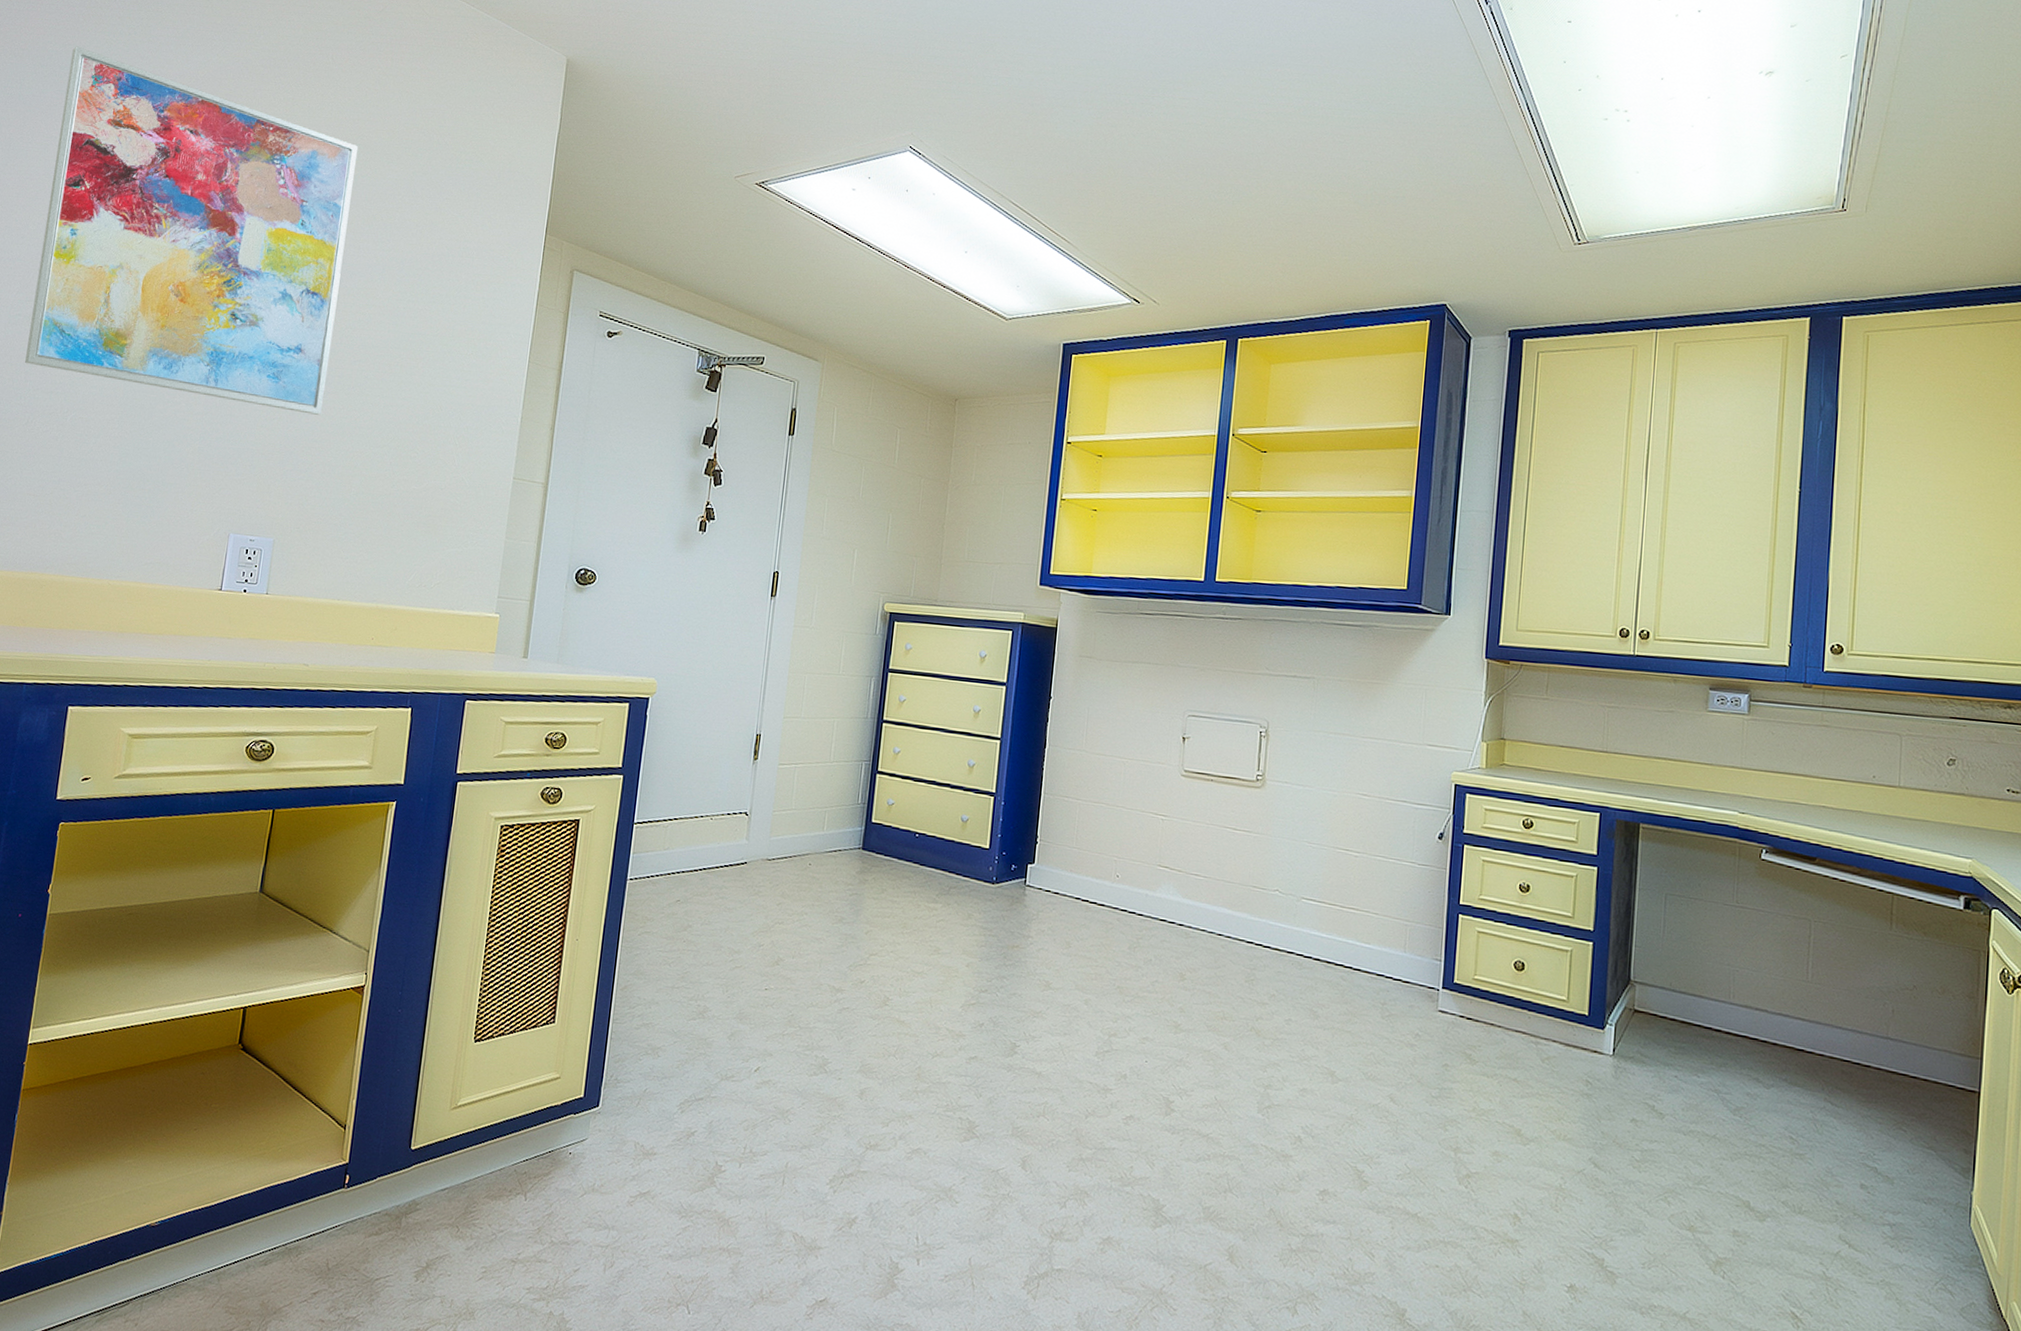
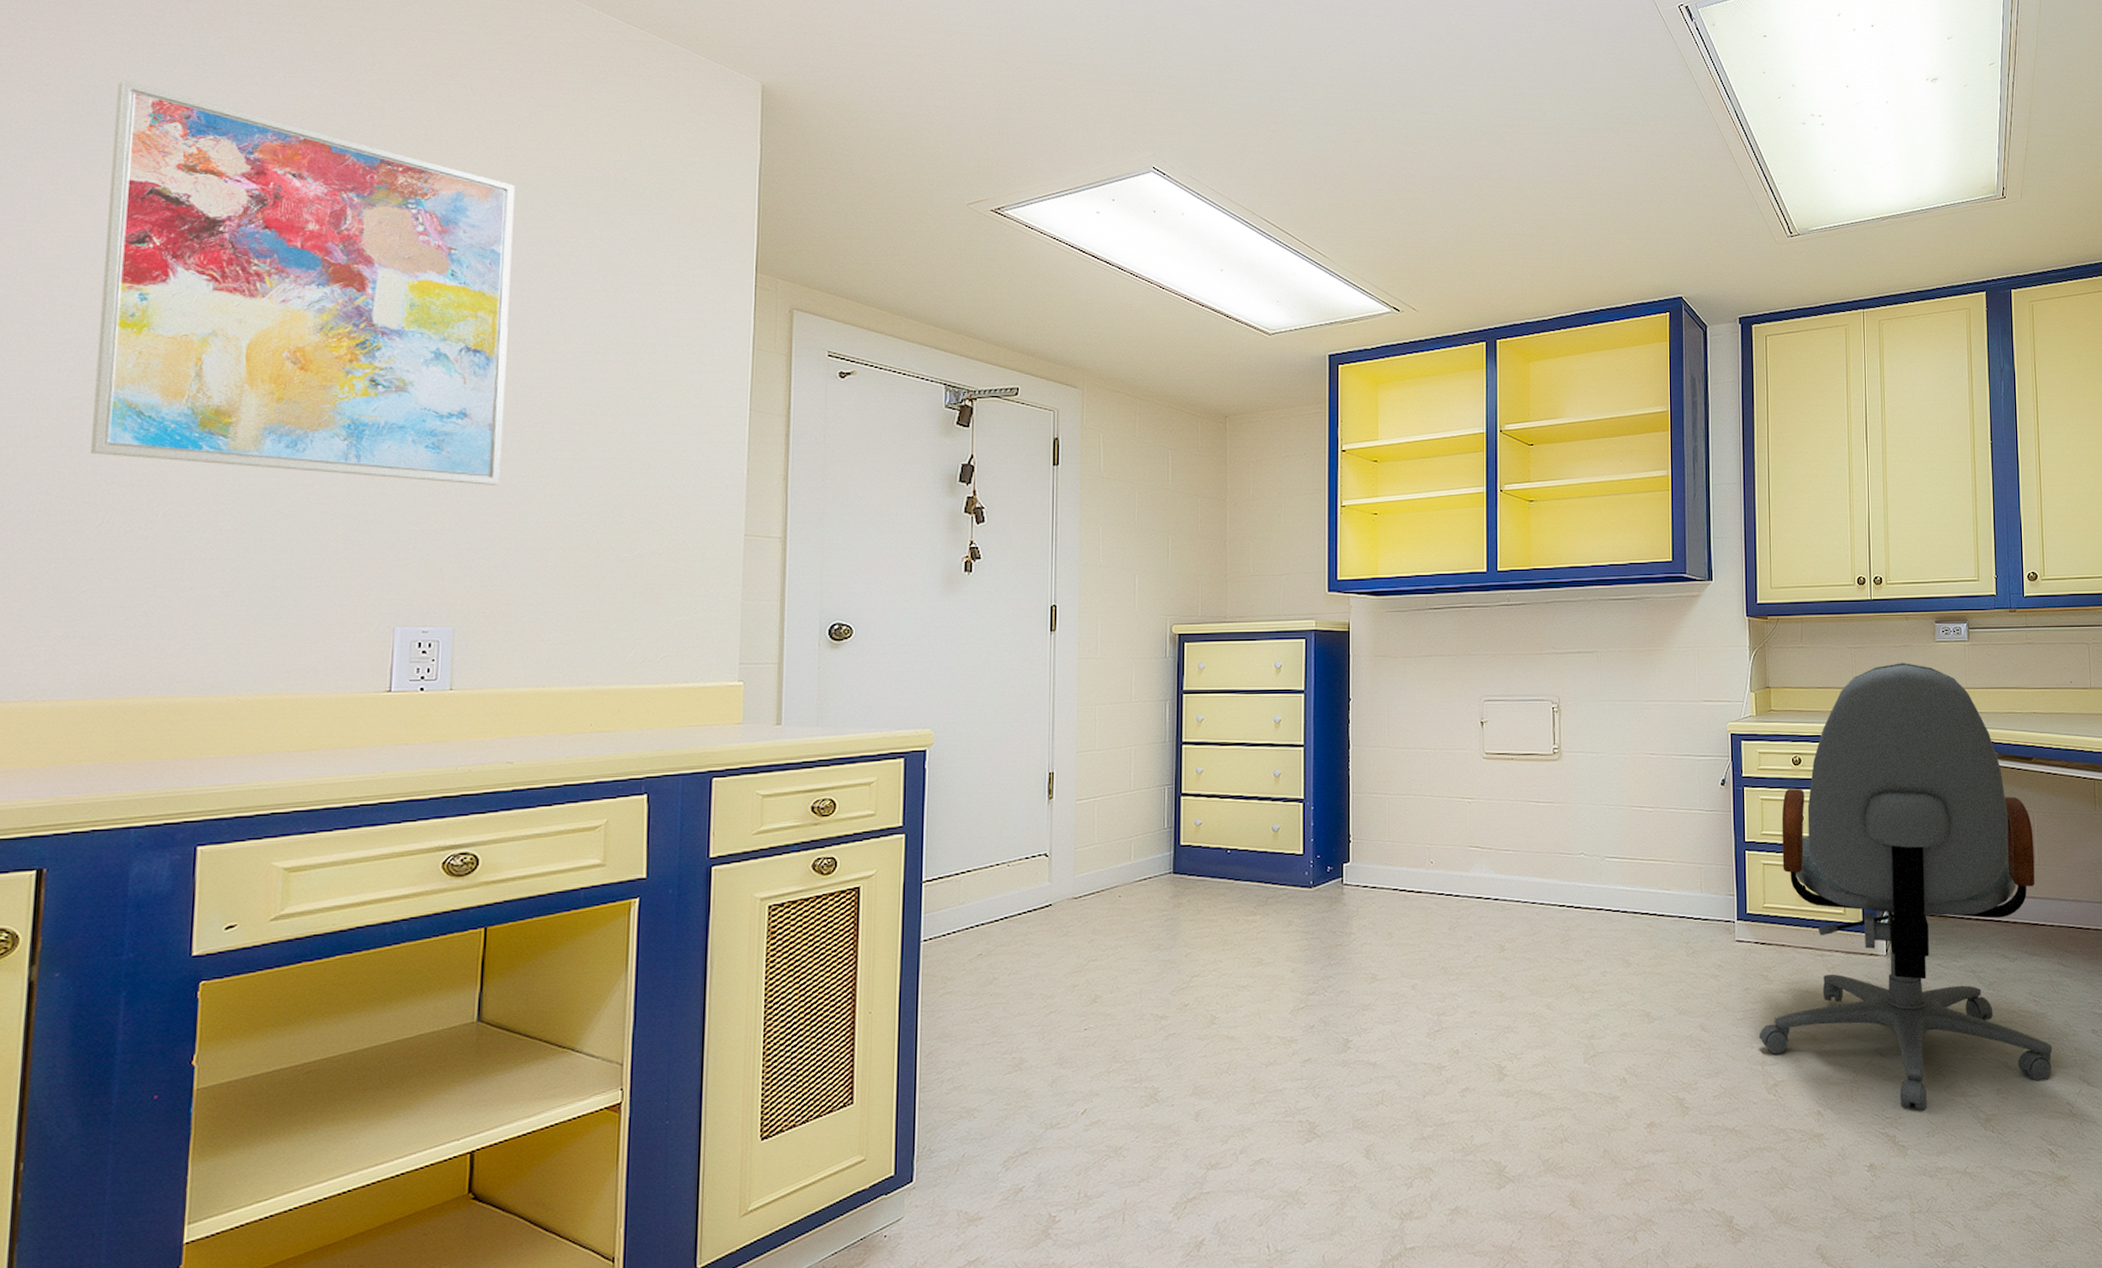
office chair: none [1454,729,1809,1238] -> present [1759,663,2052,1111]

